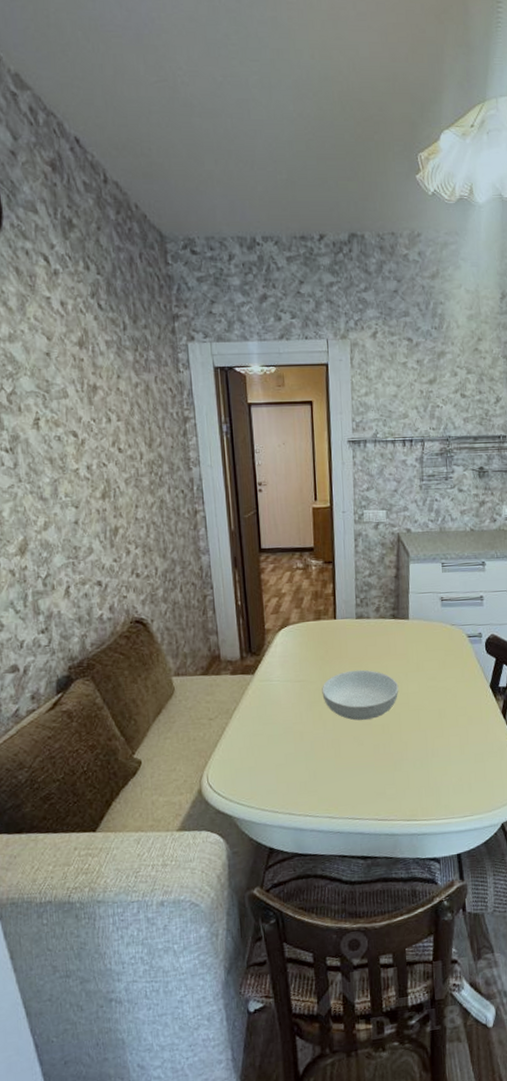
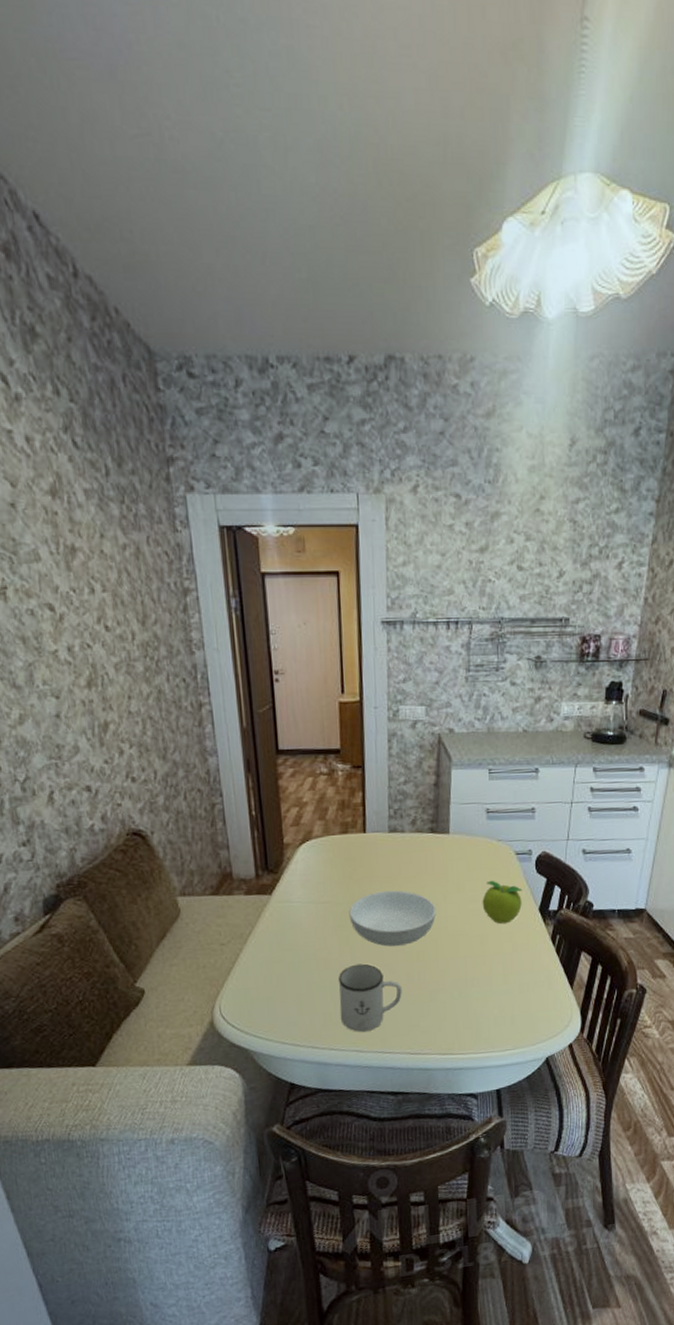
mug: none [312,736,370,800] -> present [338,963,402,1033]
fruit: none [439,660,475,700] -> present [482,880,523,925]

